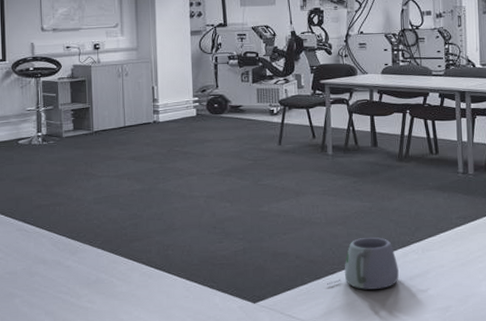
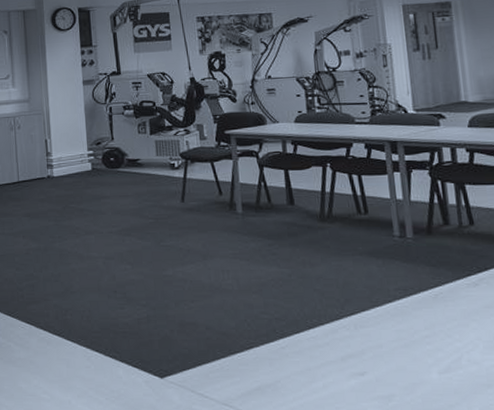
mug: present [327,237,399,290] -> none [243,309,328,370]

